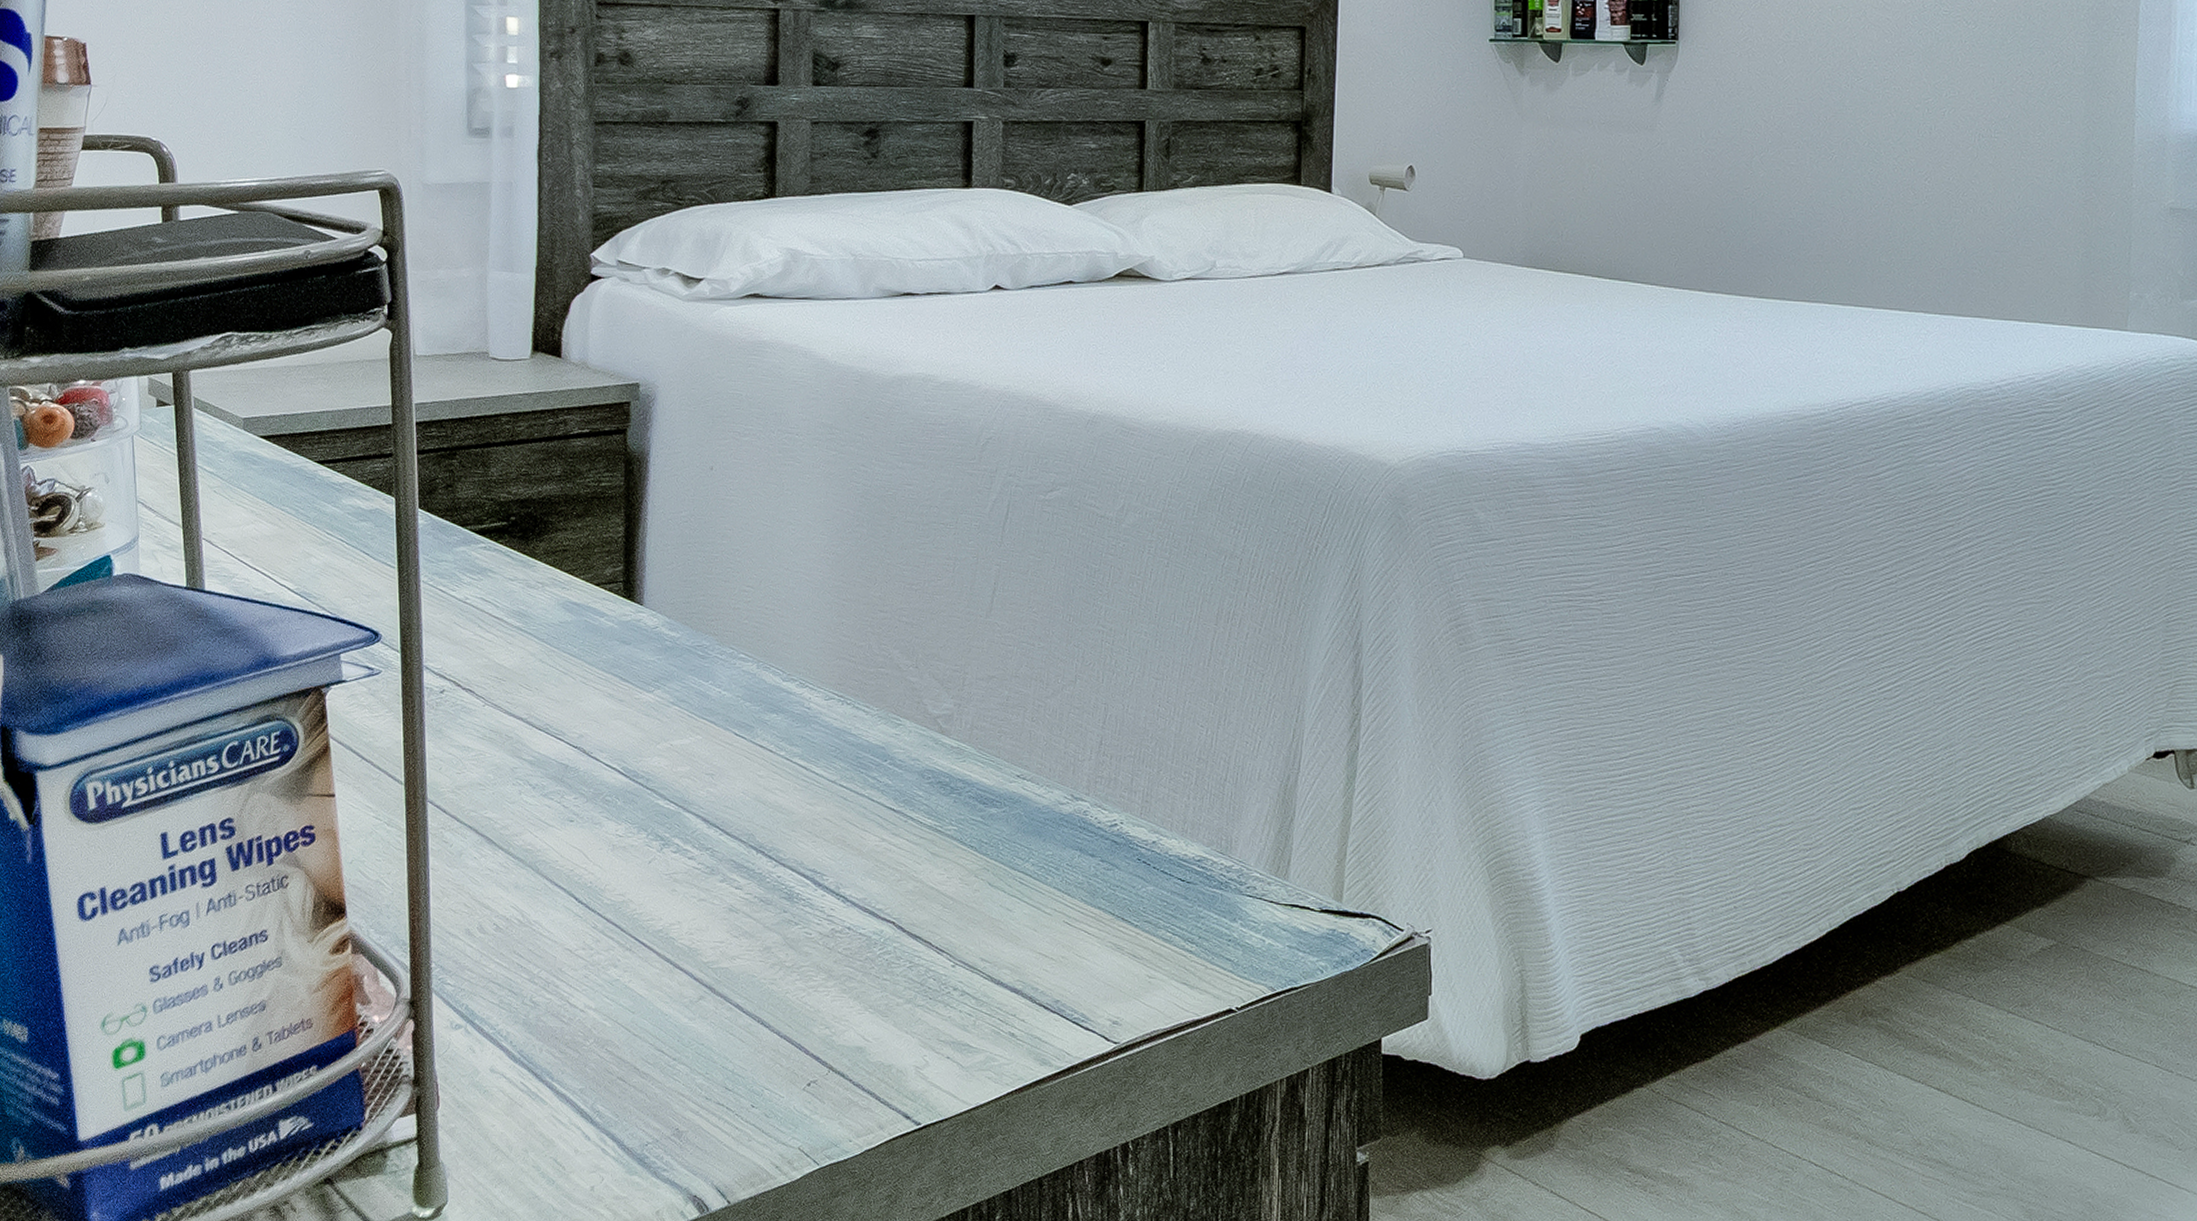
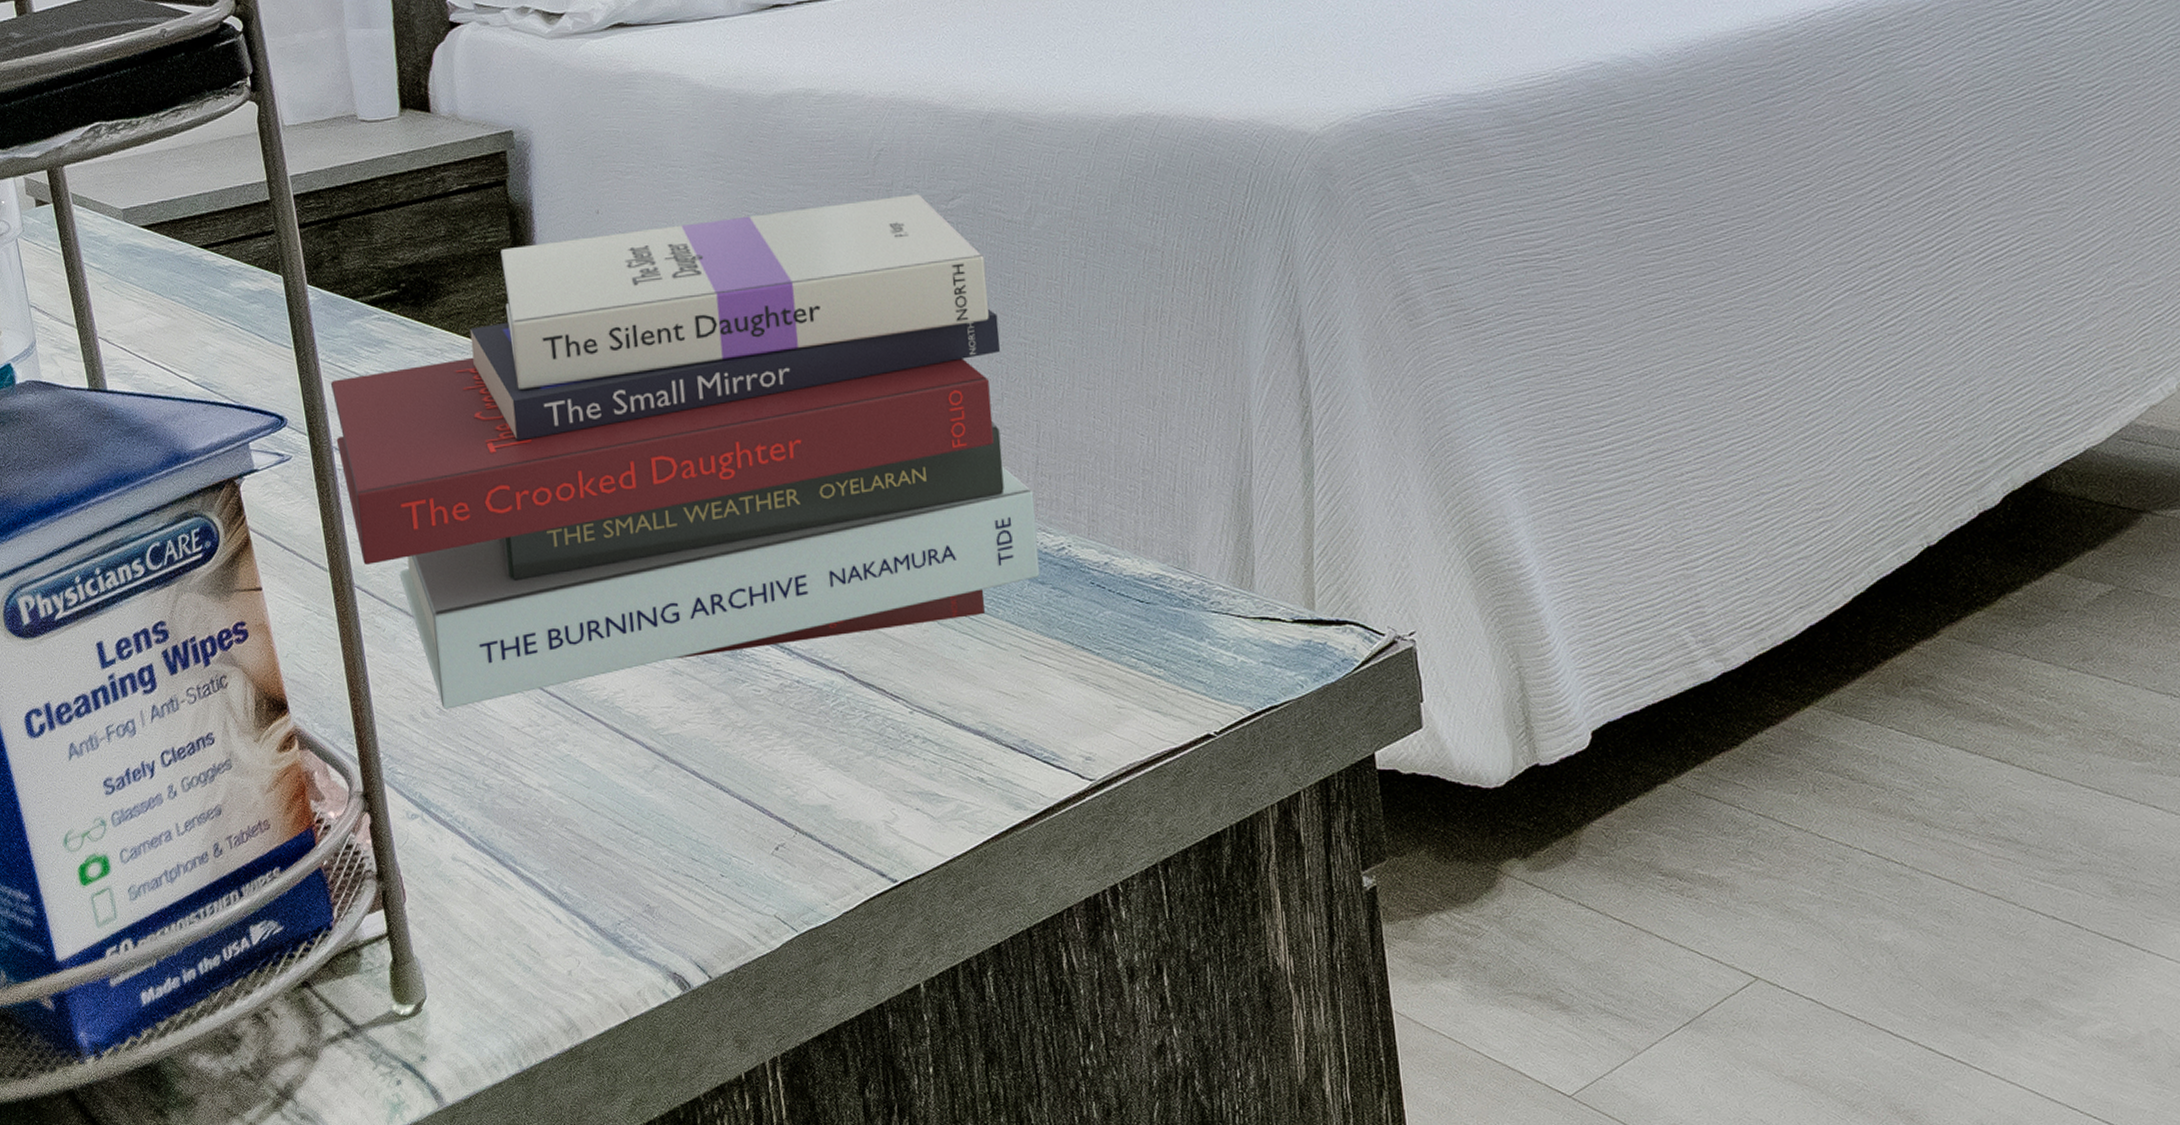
books: none [427,482,1094,927] -> present [330,194,1041,709]

